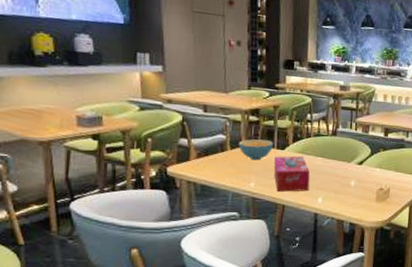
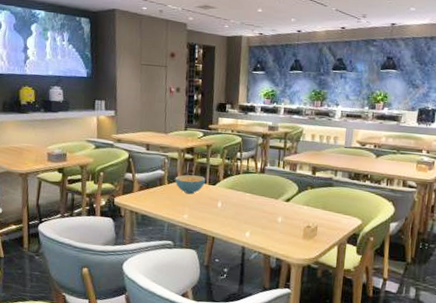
tissue box: present [273,156,310,192] -> none [205,190,239,225]

